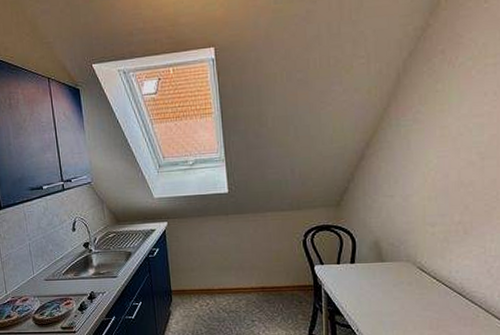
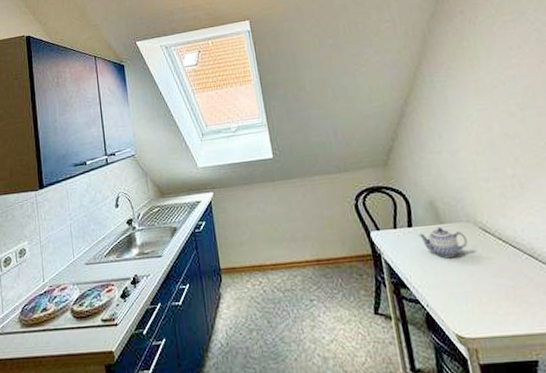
teapot: none [359,264,404,292] -> present [418,226,468,259]

